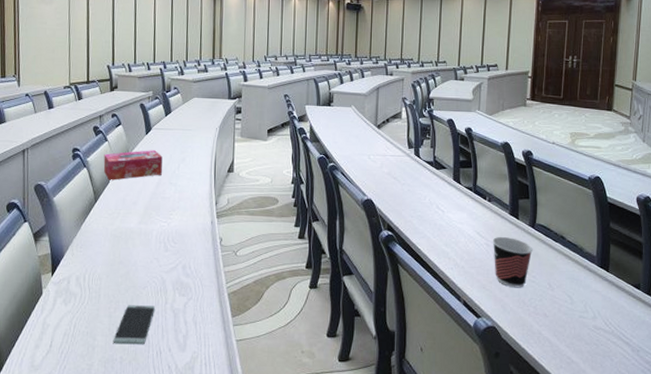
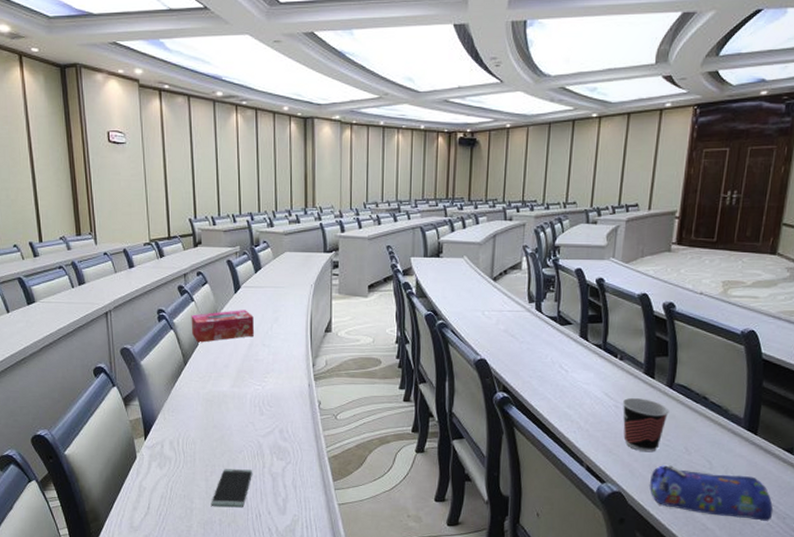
pencil case: none [520,300,628,354] -> present [650,465,774,521]

